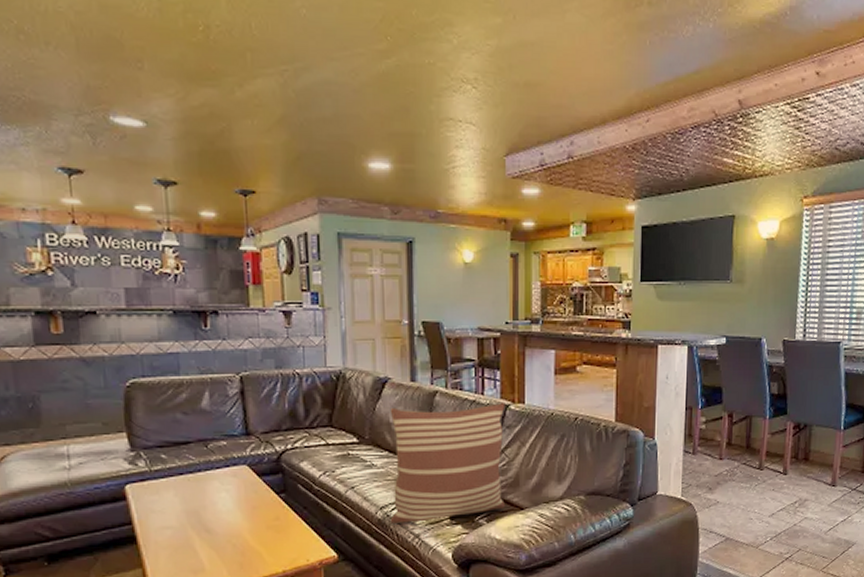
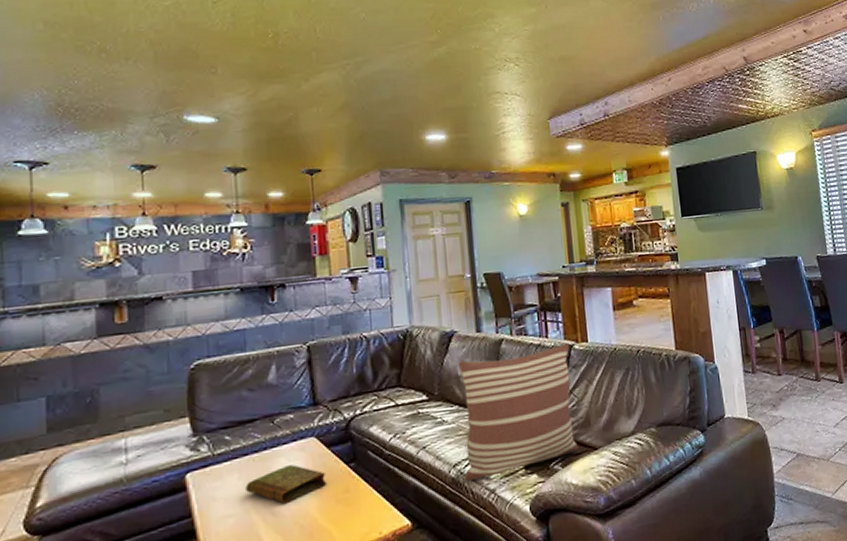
book: none [181,489,259,523] -> present [246,464,328,504]

